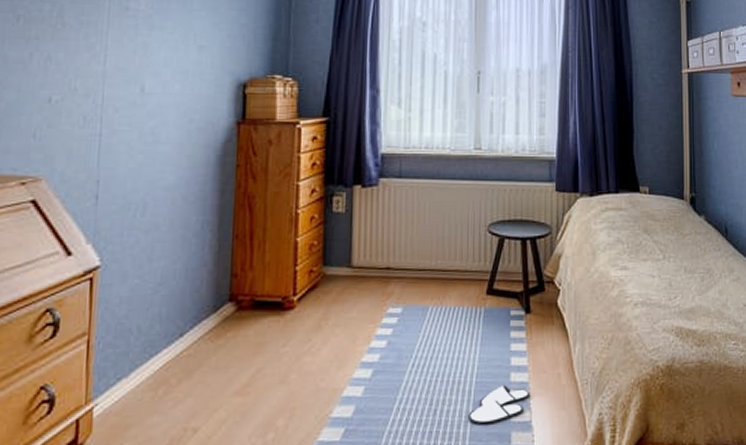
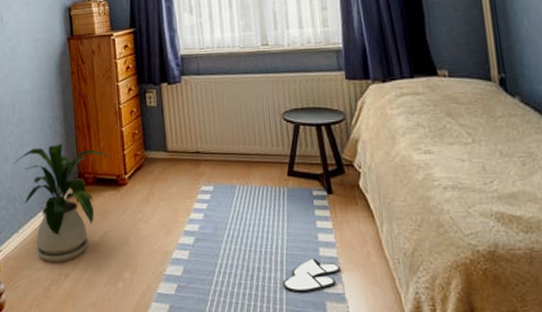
house plant: none [134,256,275,415] -> present [14,143,109,263]

